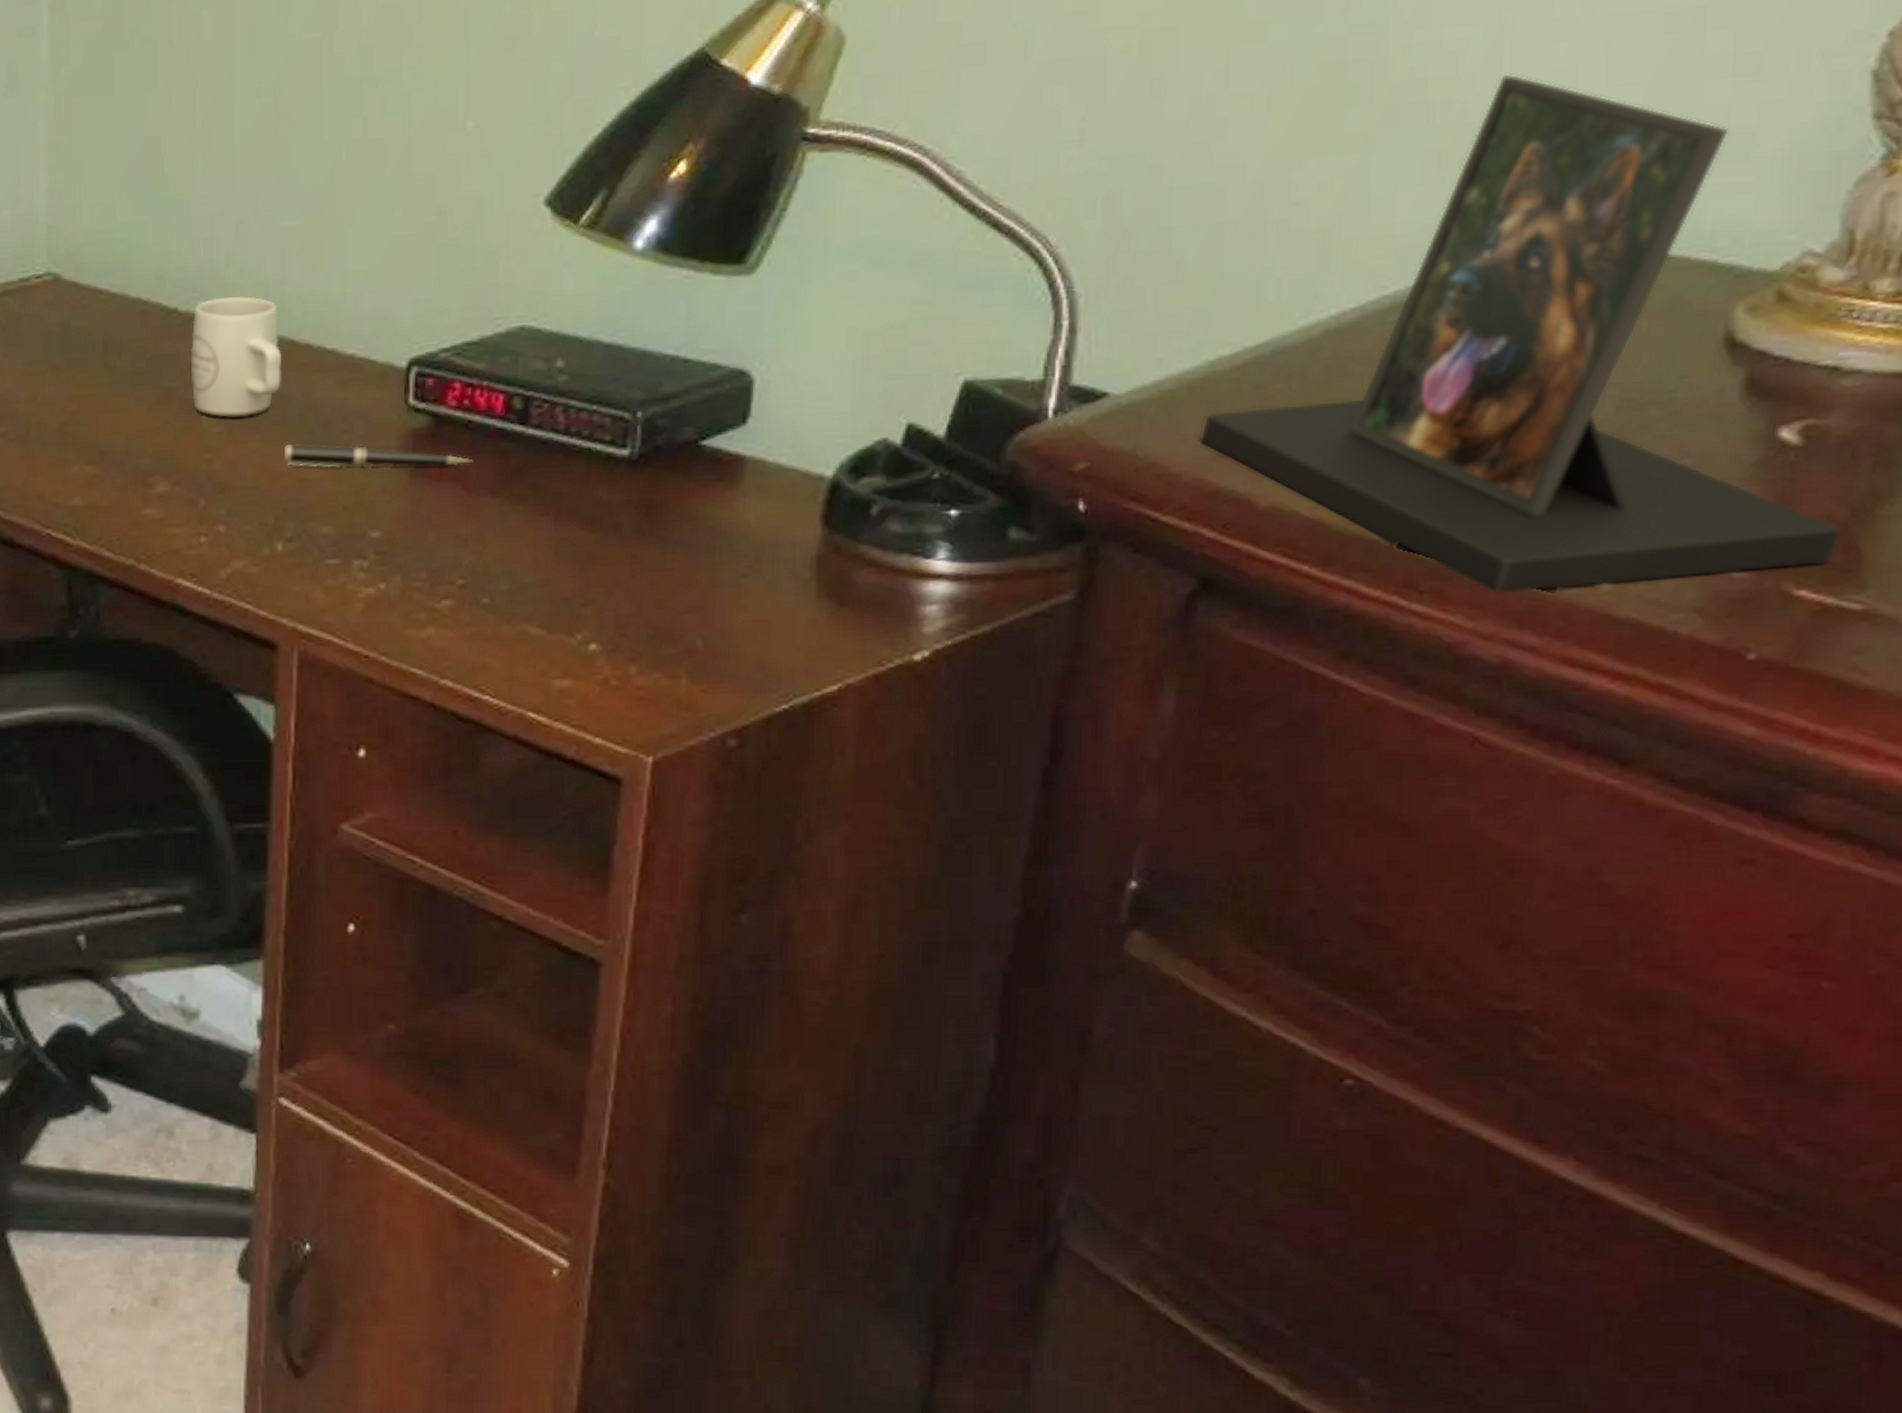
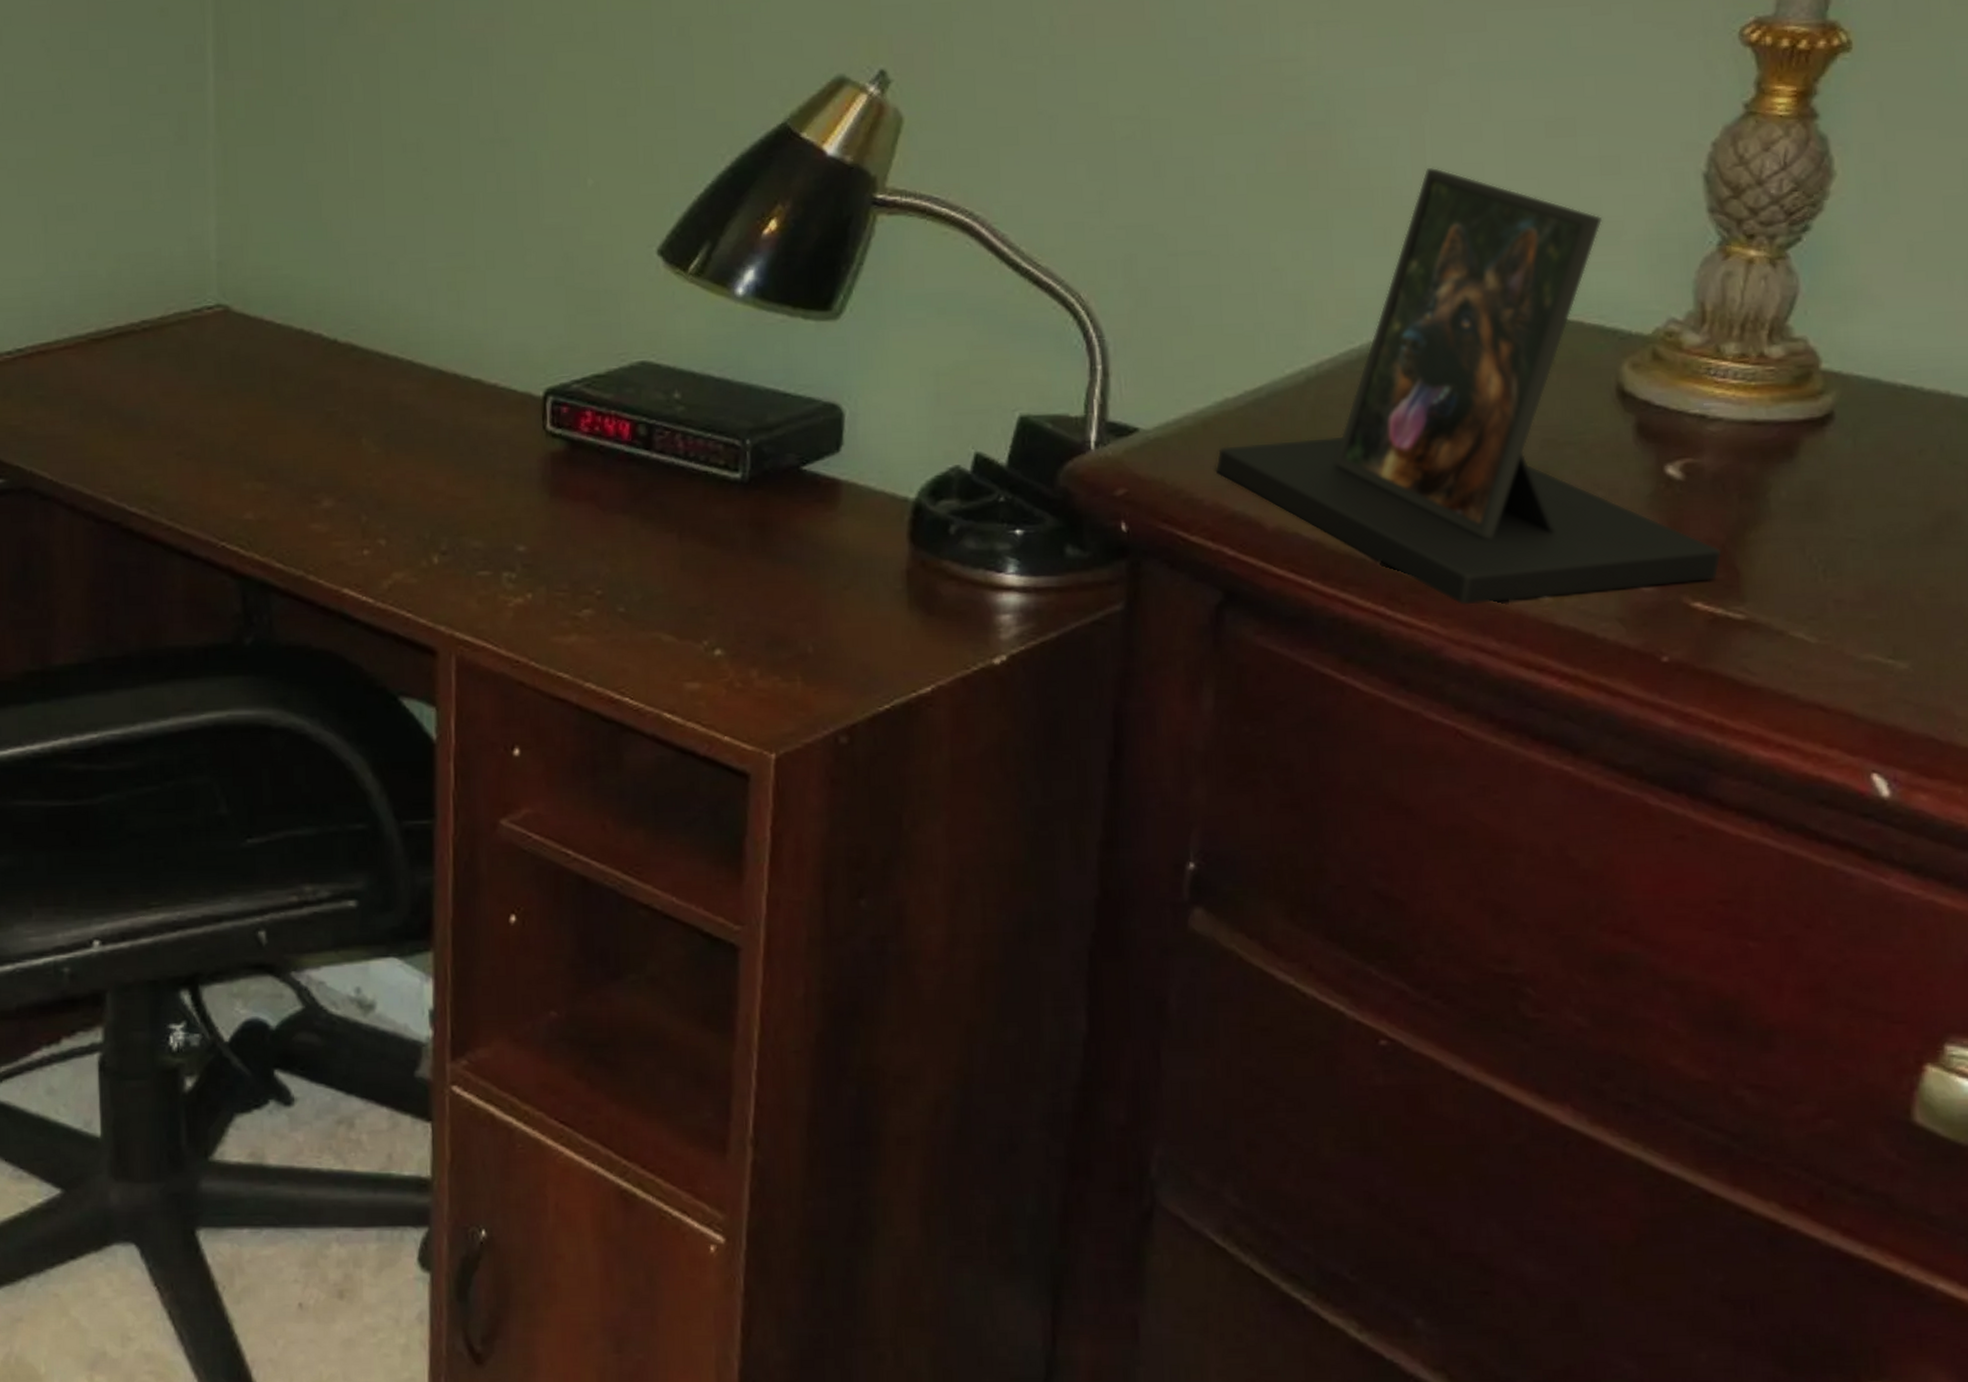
mug: present [190,296,281,418] -> none [349,329,432,440]
pen: present [283,443,474,468] -> none [436,464,606,487]

